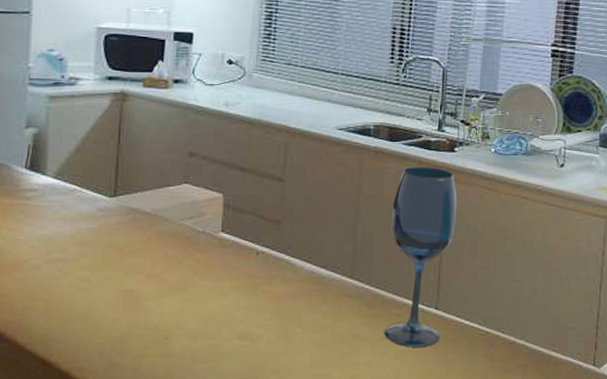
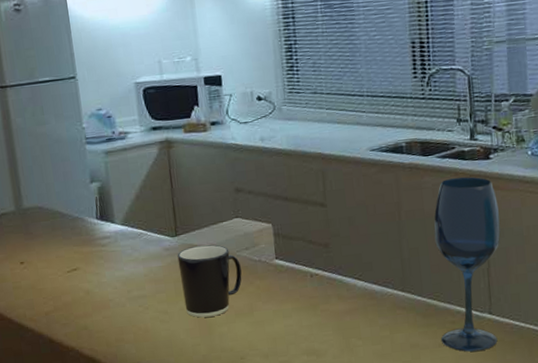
mug: none [111,209,182,289] -> present [177,244,242,318]

